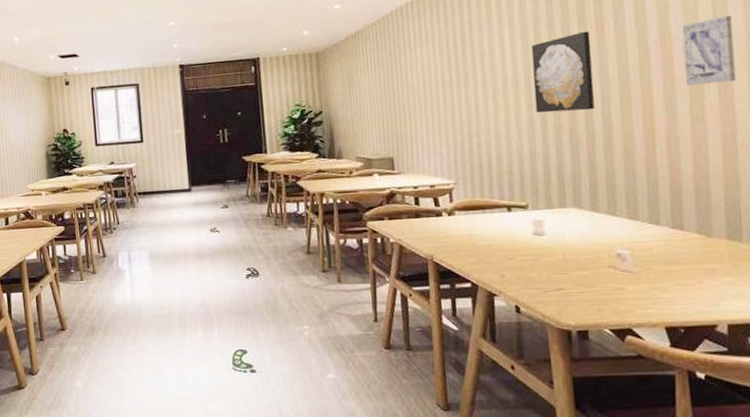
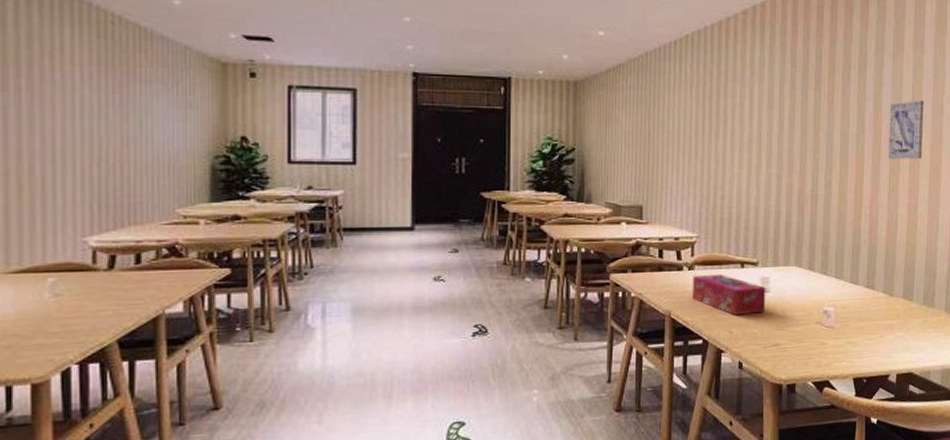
tissue box: none [453,218,542,259] -> present [692,273,766,315]
wall art: present [531,30,595,113] -> none [774,97,823,173]

